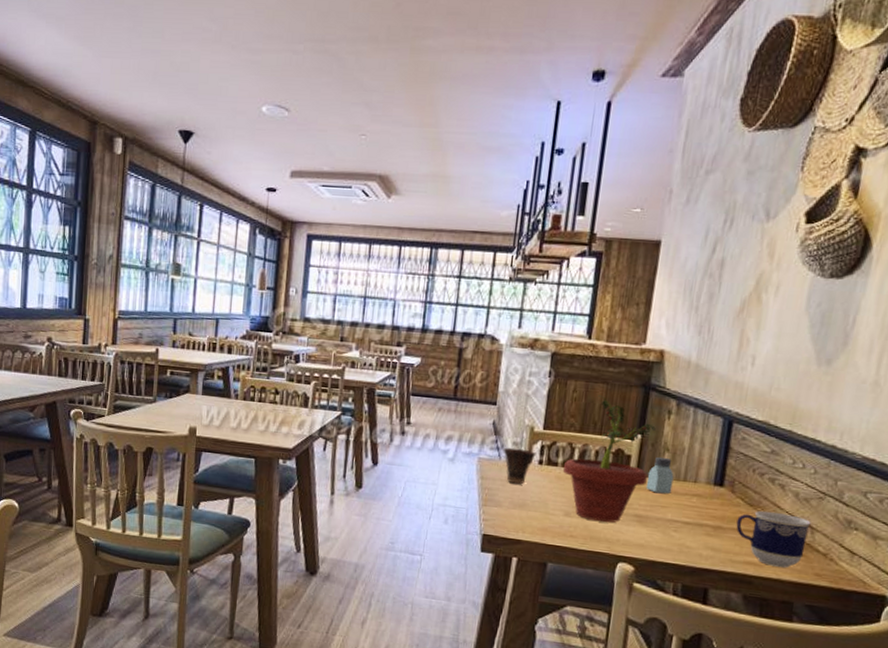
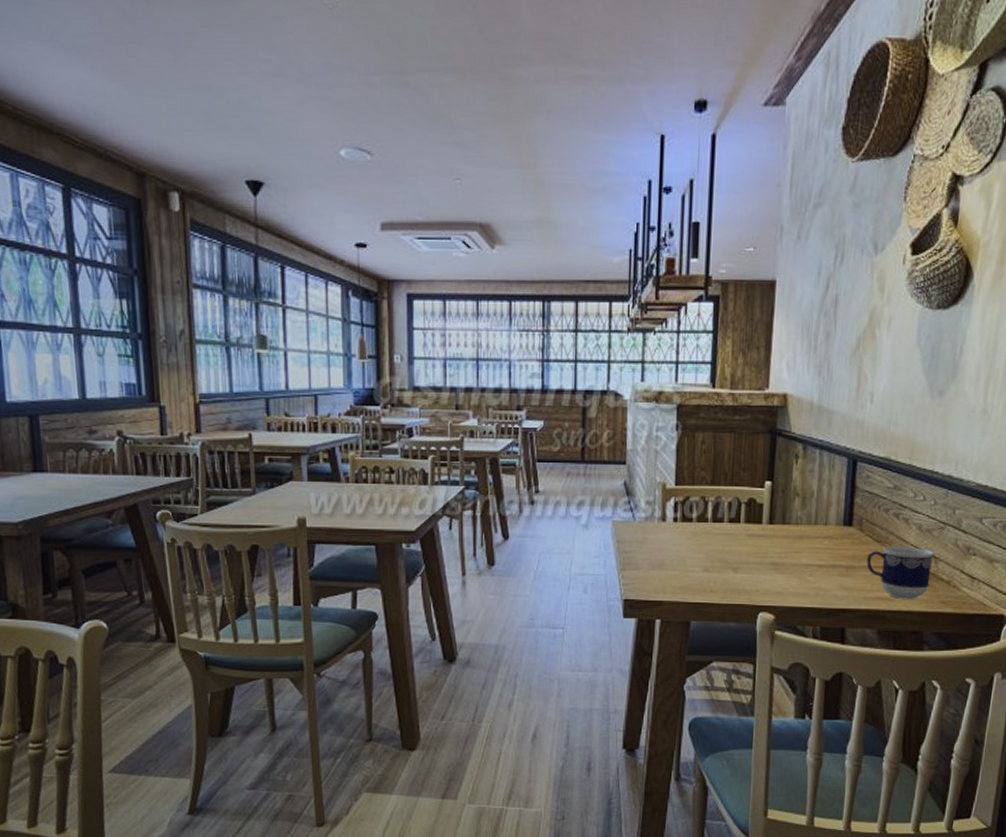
cup: present [503,447,536,485] -> none [637,507,670,545]
potted plant: present [562,396,656,523] -> none [697,445,785,574]
saltshaker: present [645,457,674,495] -> none [779,502,806,539]

